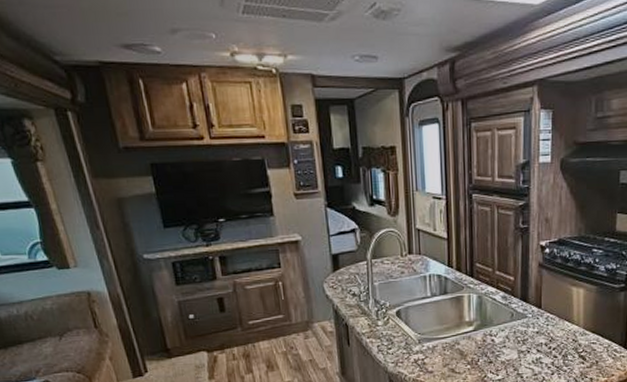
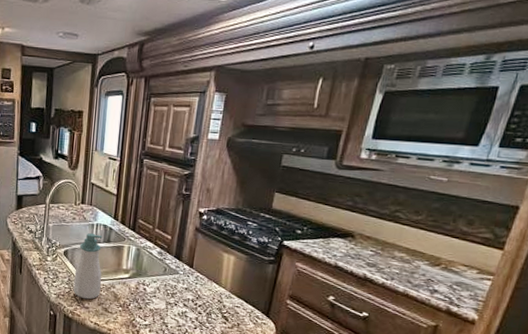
soap bottle: none [411,286,445,363] -> present [73,232,103,300]

